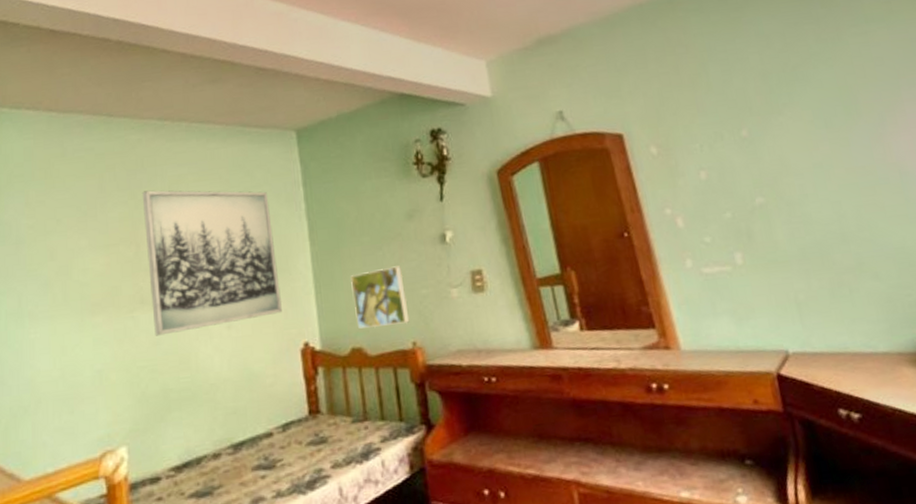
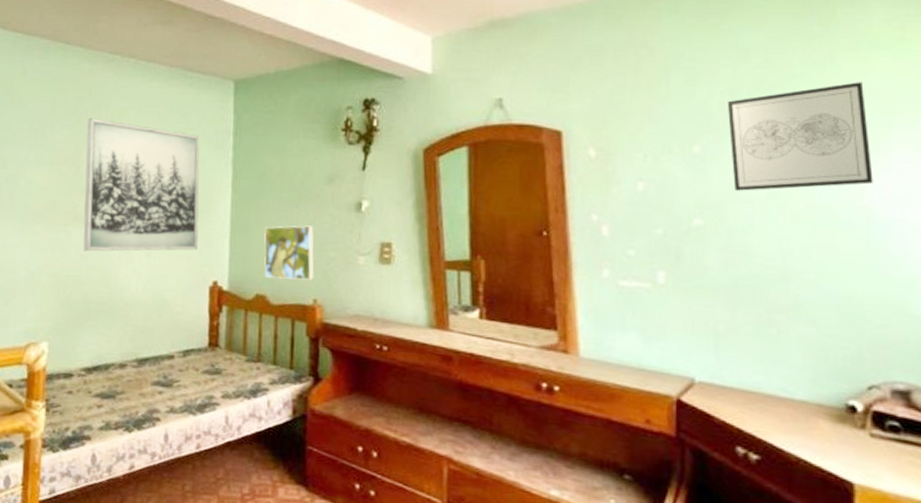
wall art: none [761,53,897,166] -> present [727,82,873,191]

